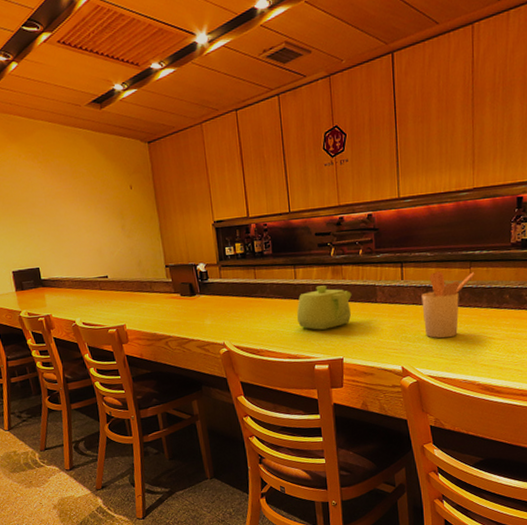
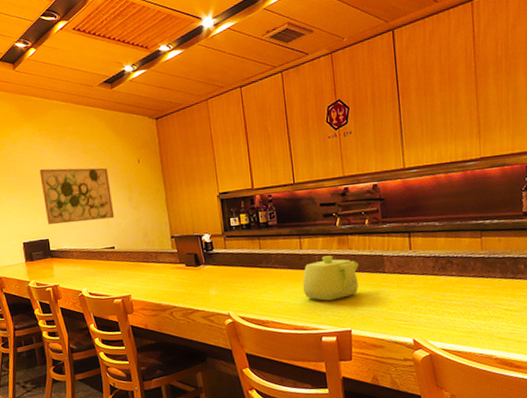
wall art: none [26,193,107,254] -> present [39,167,115,225]
utensil holder: present [421,271,475,339] -> none [431,241,487,310]

